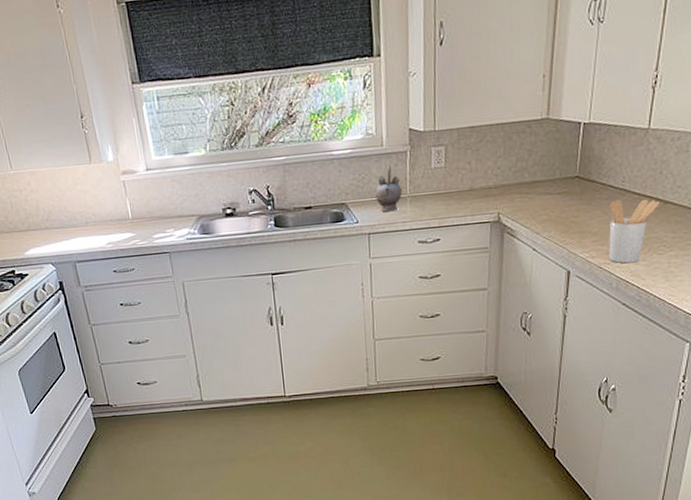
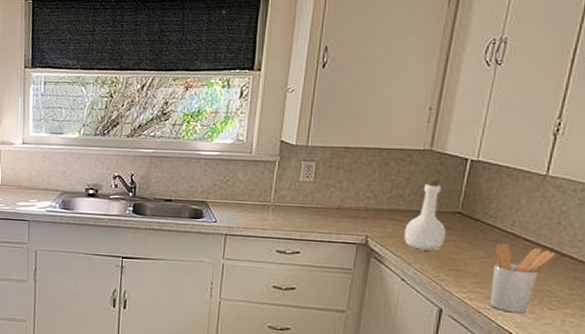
teapot: present [374,164,402,212] -> none [237,171,266,217]
bottle: none [531,146,568,219] -> present [404,178,447,251]

